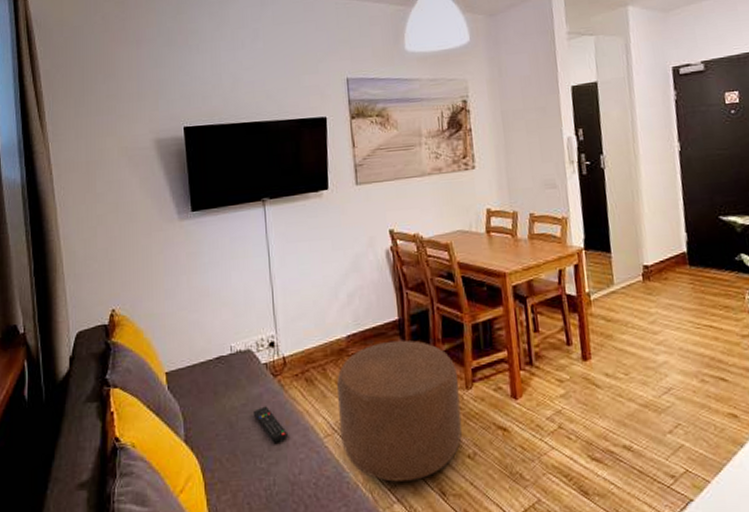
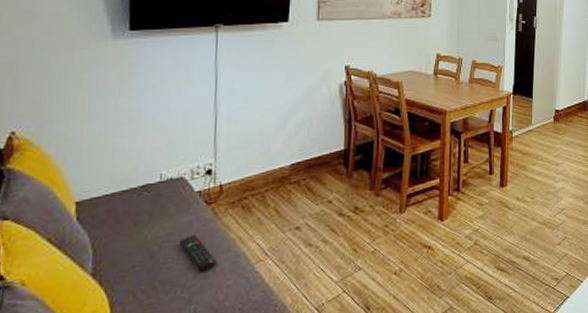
ottoman: present [337,340,463,482] -> none [273,169,393,302]

